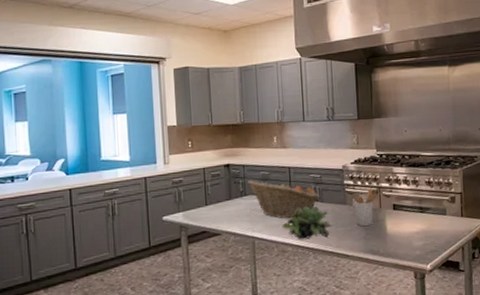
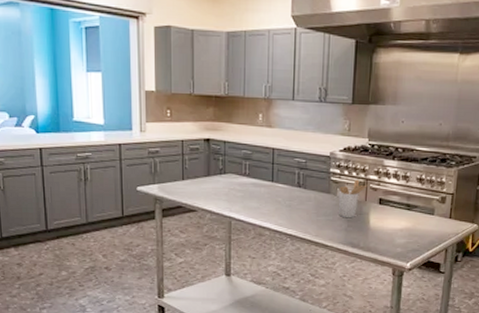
fruit basket: present [246,180,320,218] -> none [227,158,304,201]
succulent plant: present [282,206,333,239] -> none [261,191,314,225]

